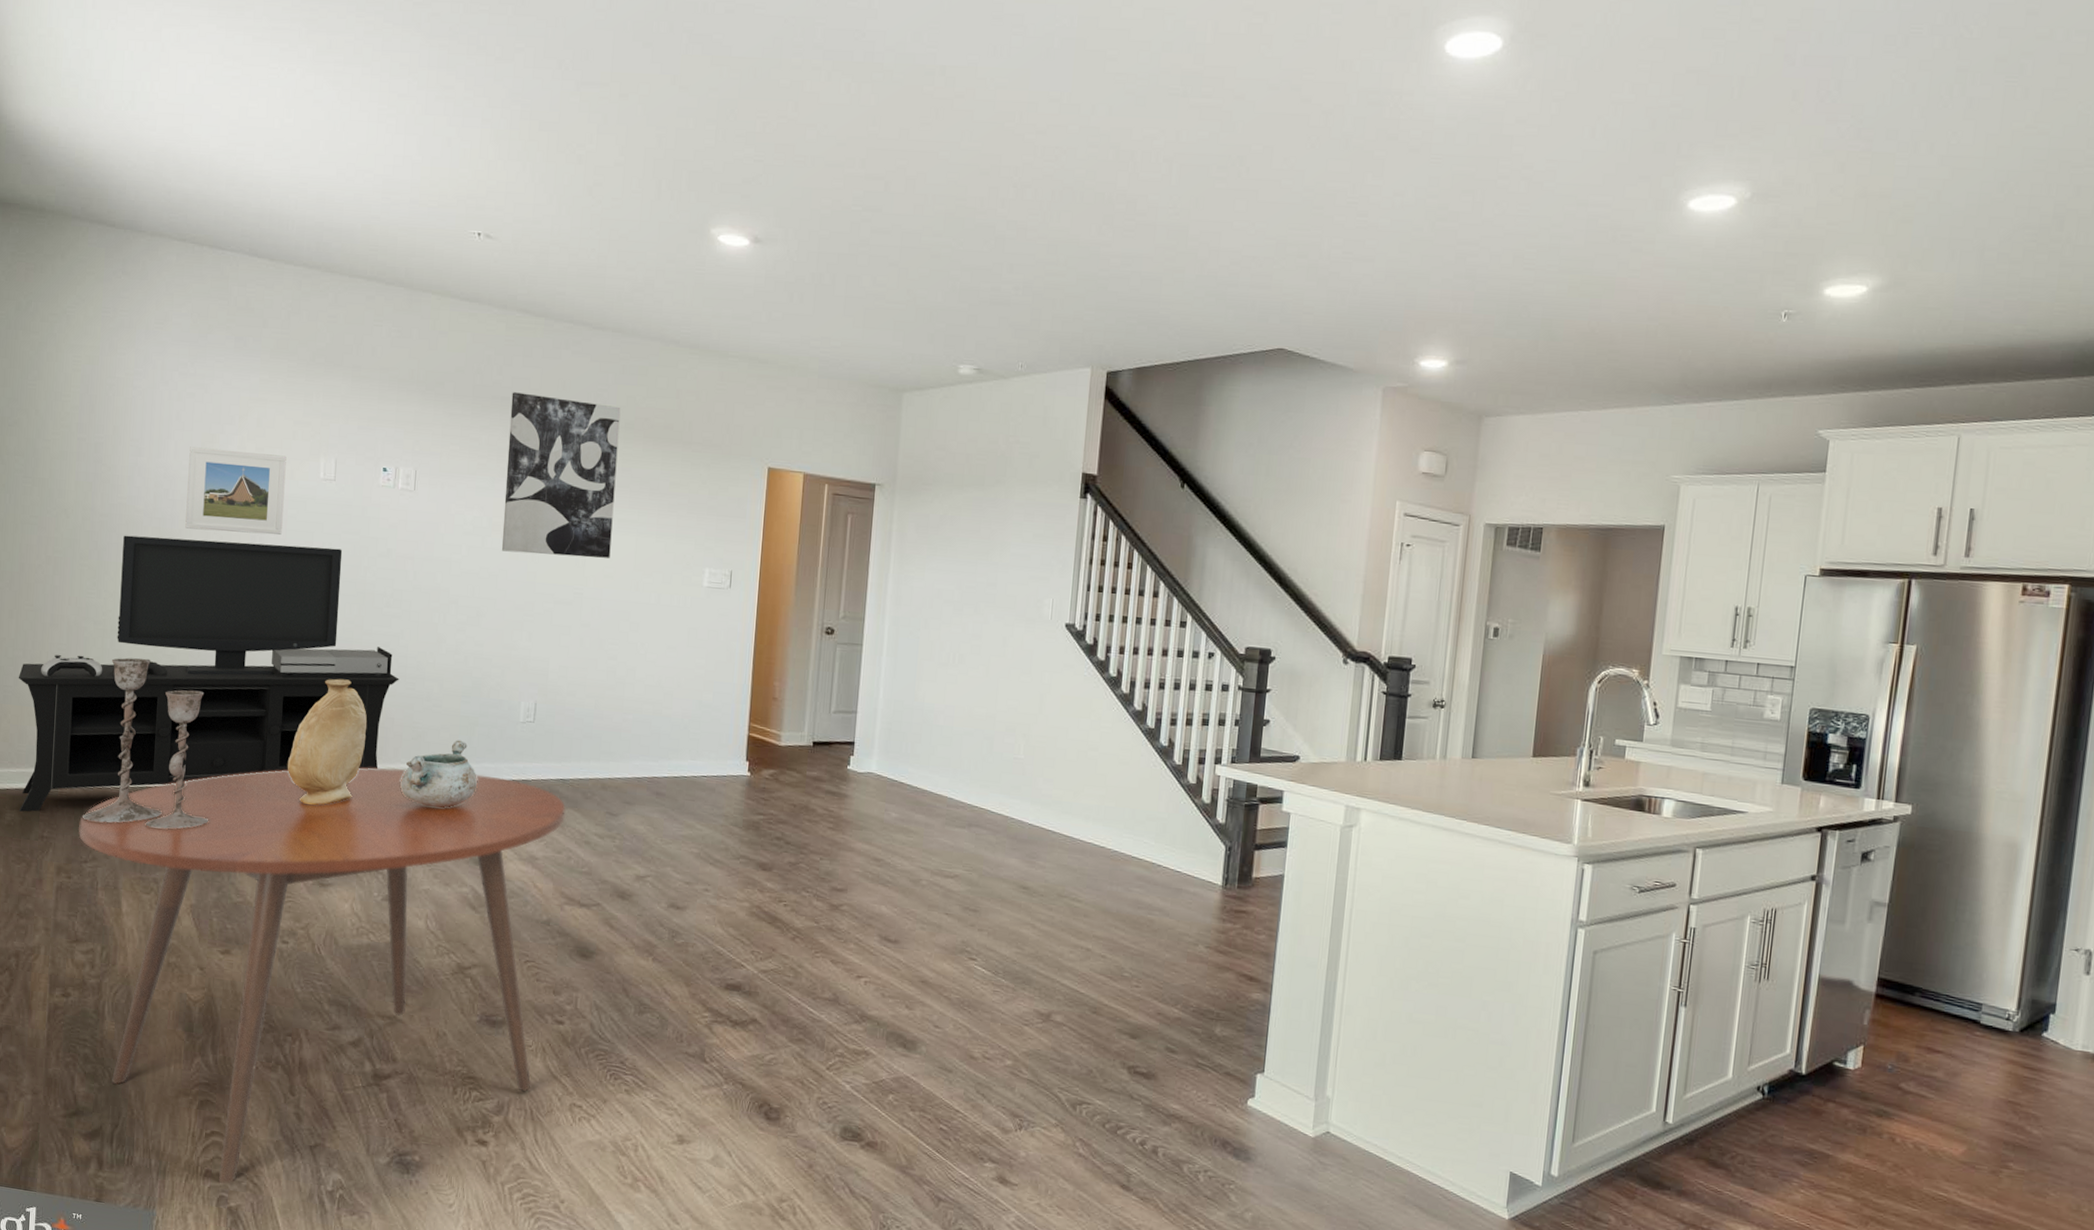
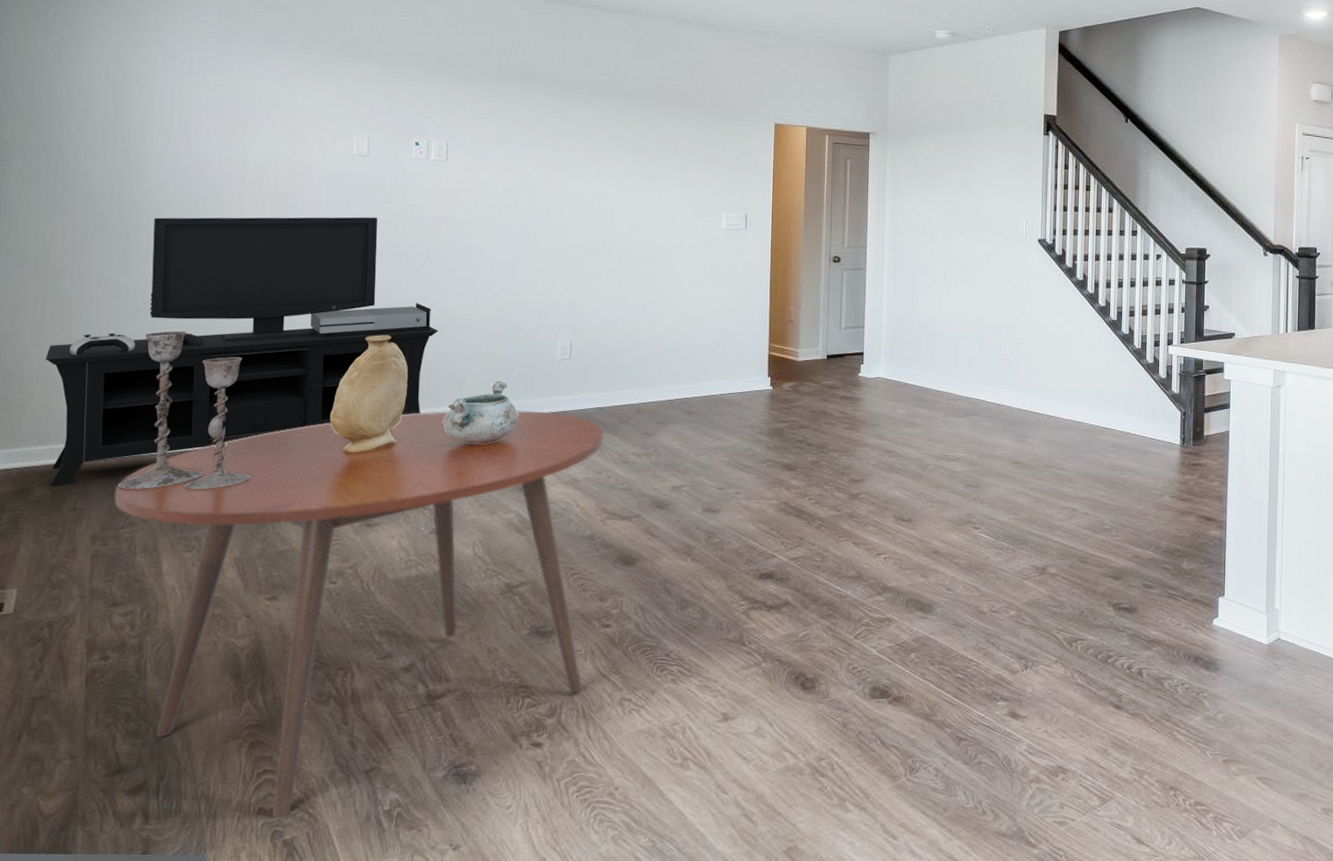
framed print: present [185,446,287,535] -> none [218,132,319,209]
wall art: present [501,392,621,558] -> none [532,70,639,211]

